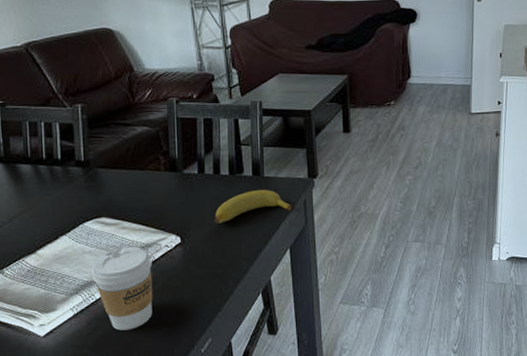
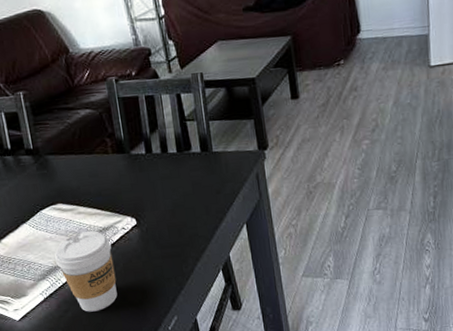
banana: present [214,190,295,224] -> none [167,165,247,203]

